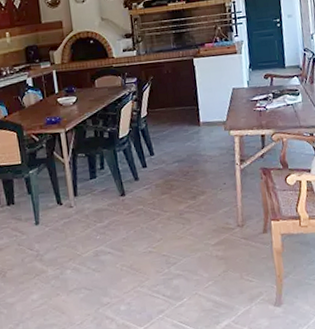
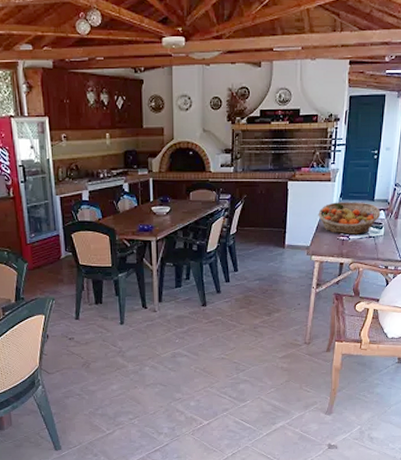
fruit basket: none [229,71,295,105] -> present [318,202,381,235]

